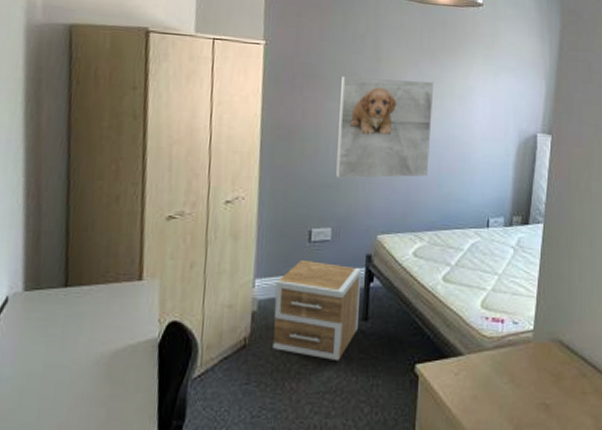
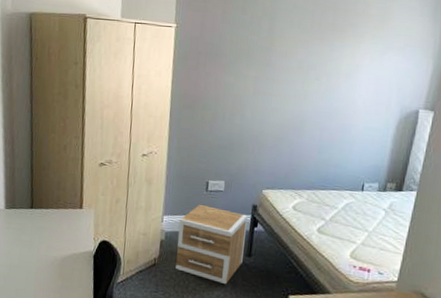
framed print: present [336,76,434,179] -> none [230,55,323,144]

